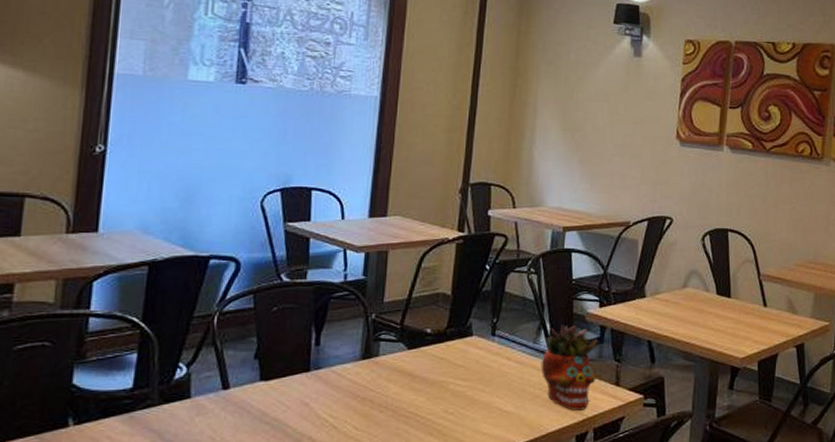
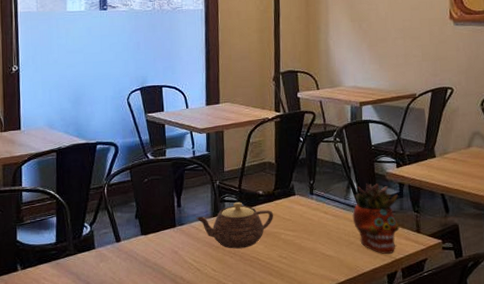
teapot: none [339,341,443,401] -> present [196,202,274,249]

